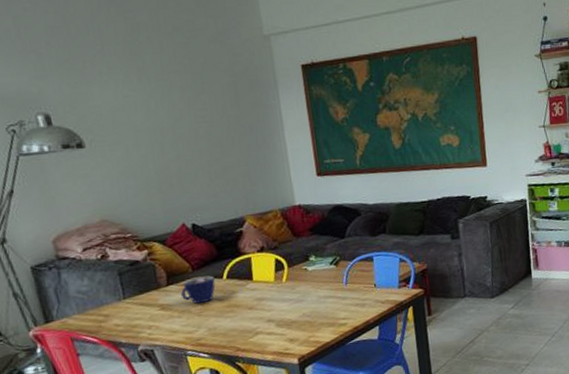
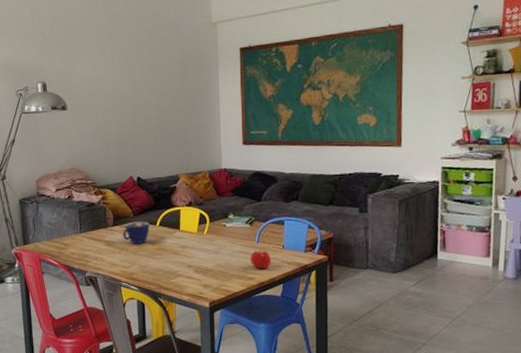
fruit: none [339,291,364,313] -> present [250,249,272,269]

